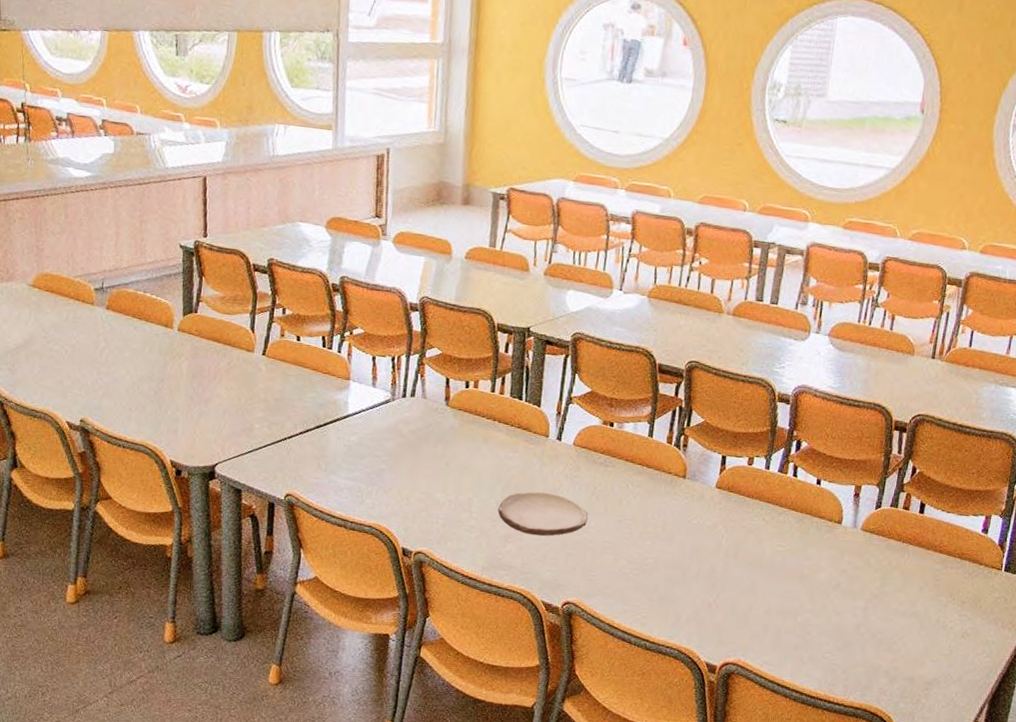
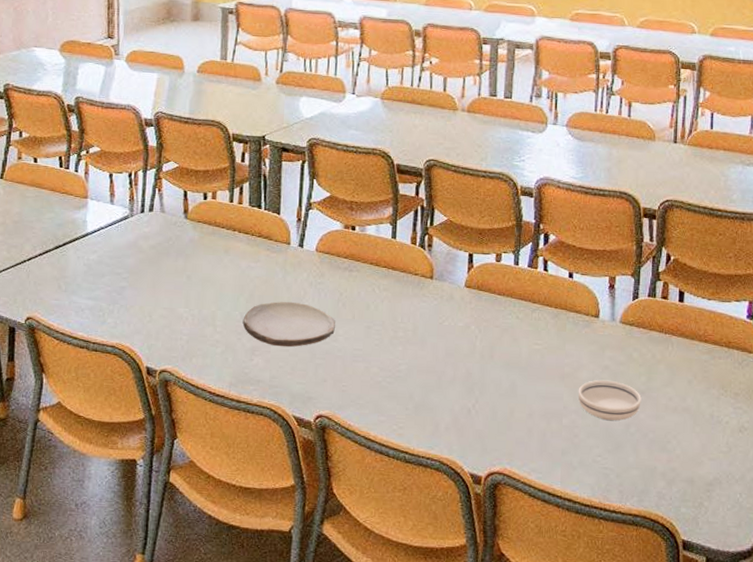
bowl: none [814,582,874,622] -> present [578,379,642,421]

